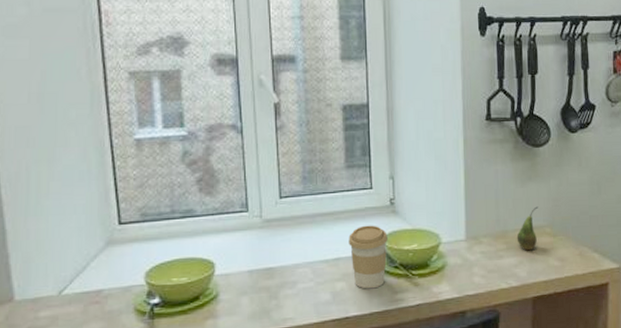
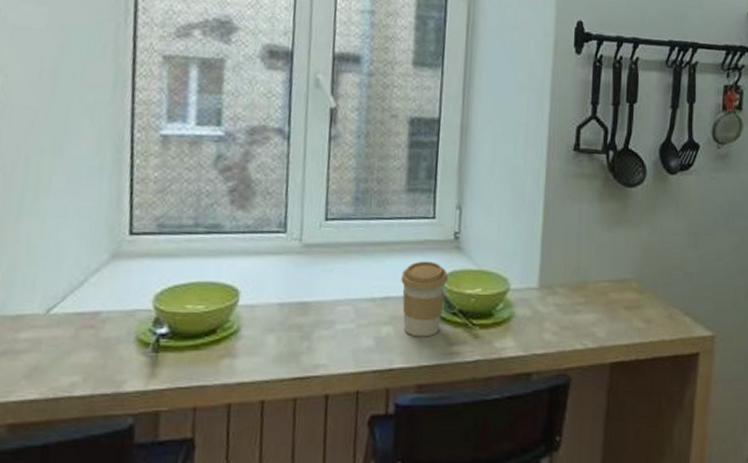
fruit: present [516,206,539,251] -> none [597,256,626,308]

